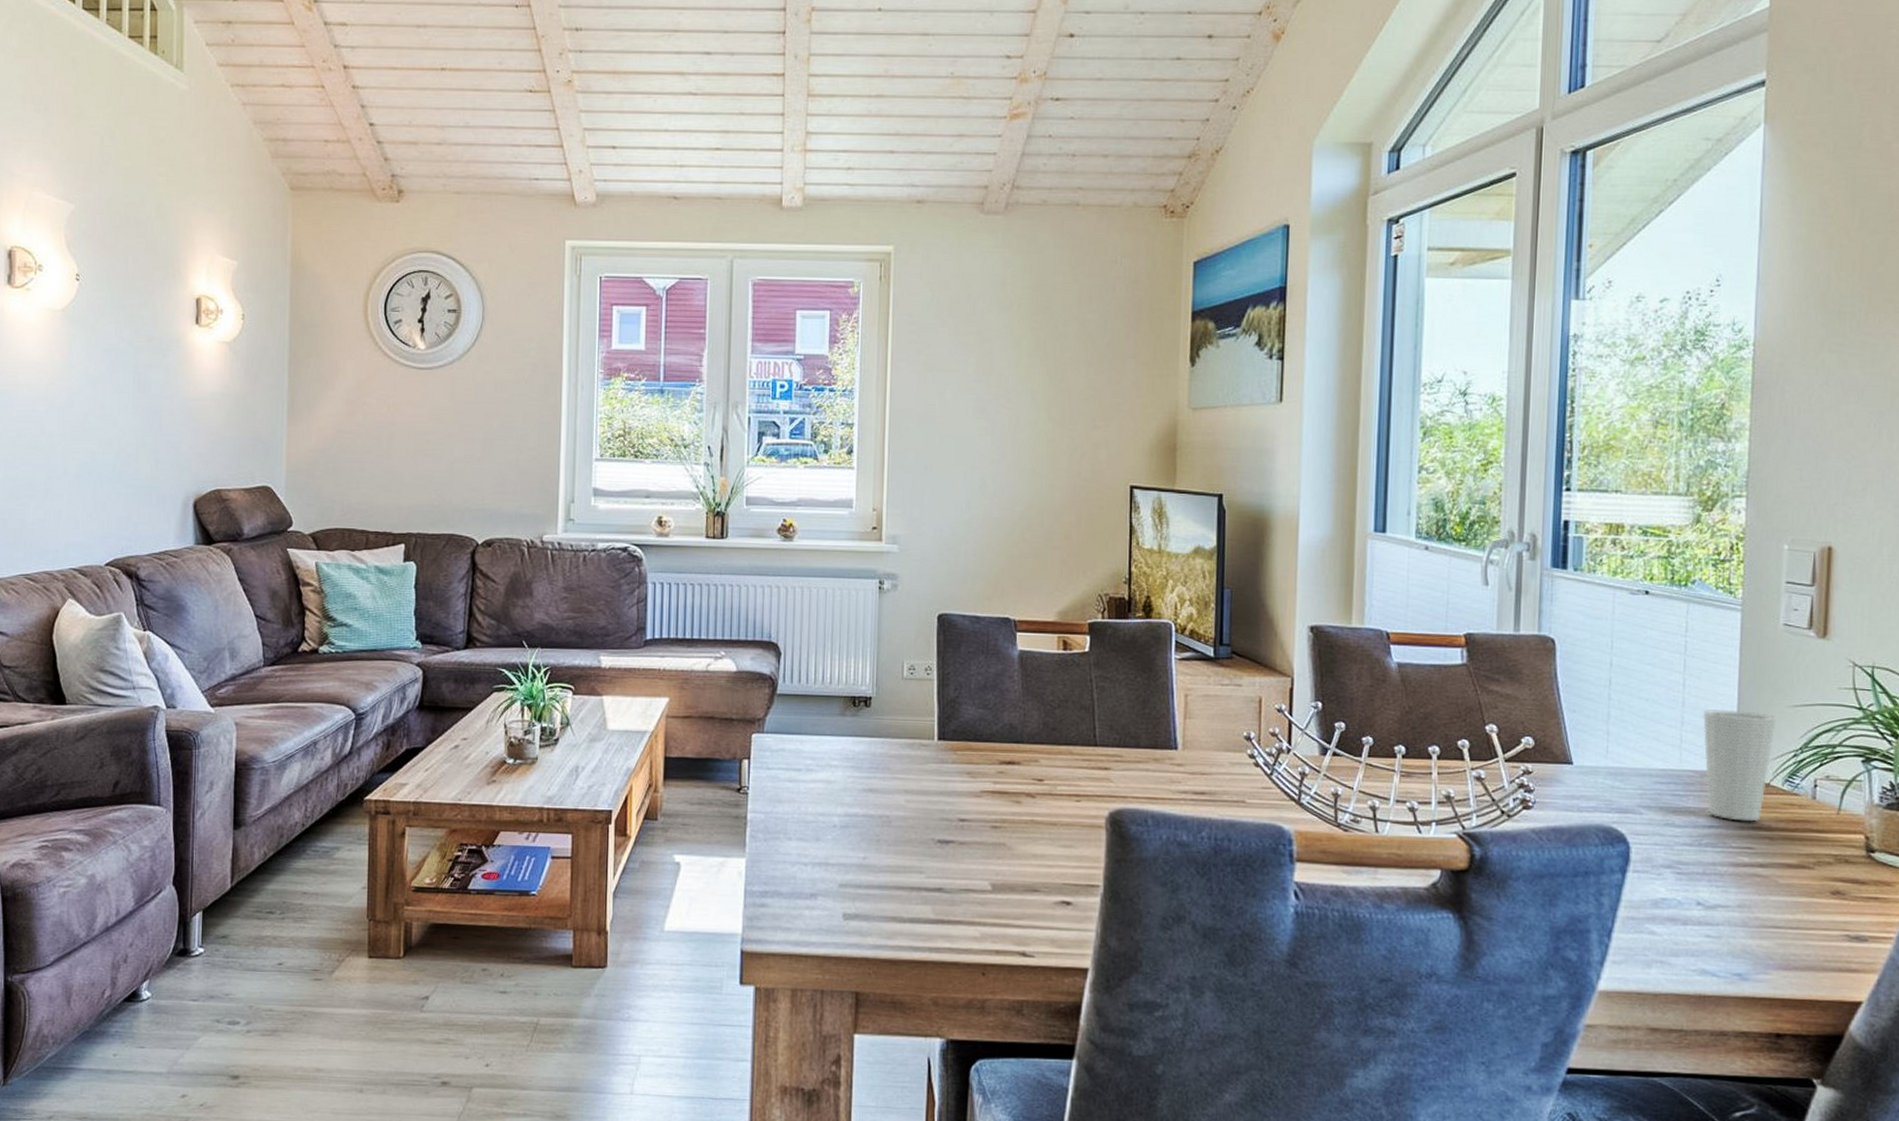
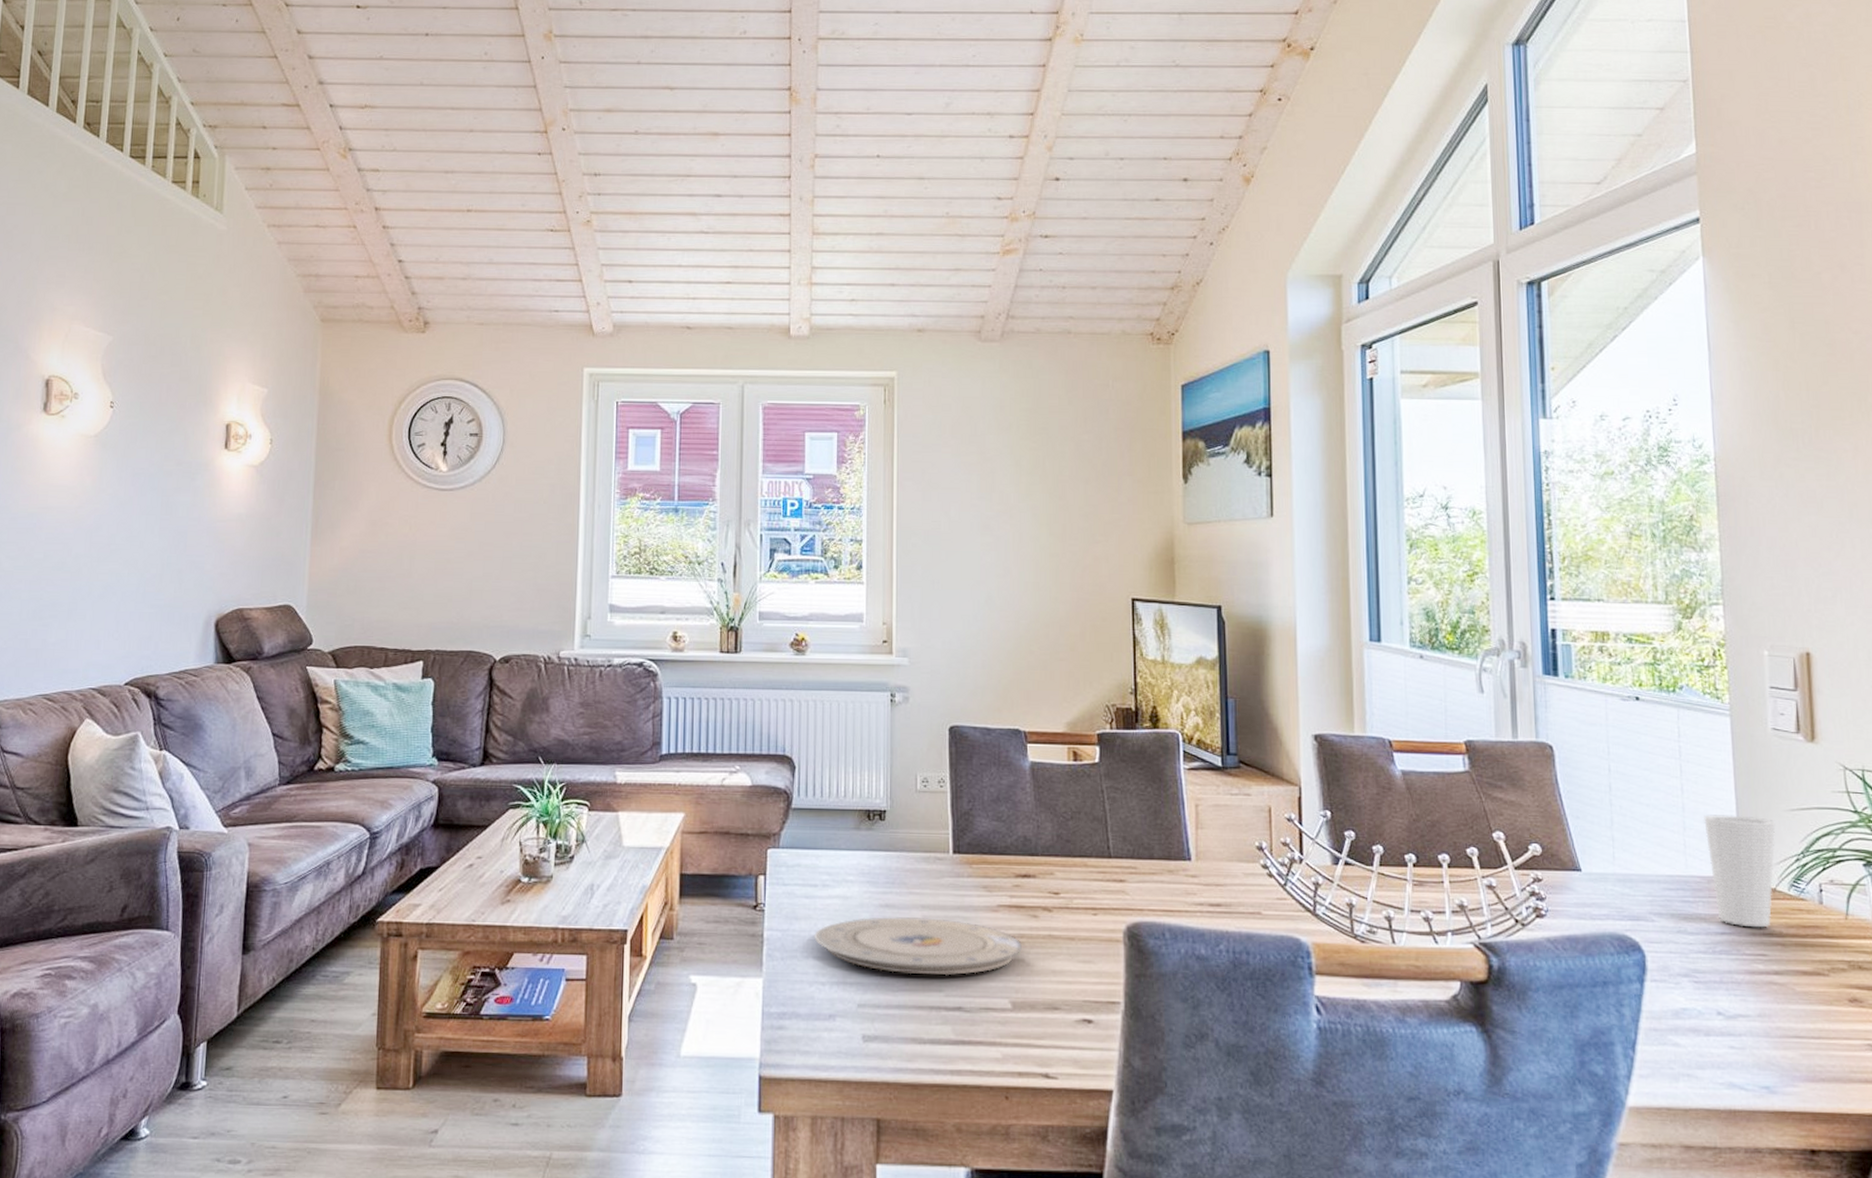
plate: none [797,801,1004,858] -> present [814,917,1022,976]

